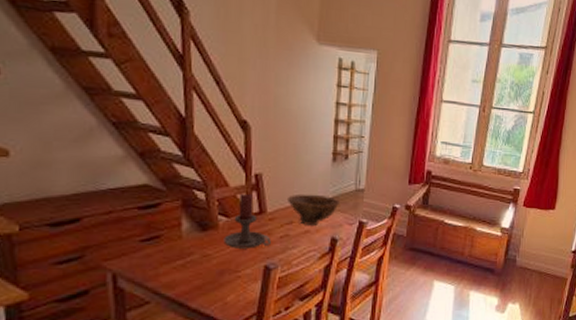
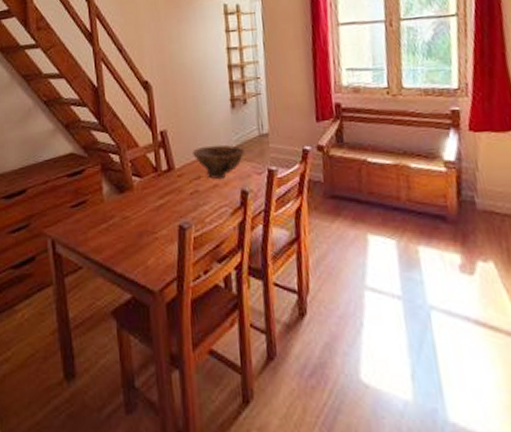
candle holder: present [223,193,271,249] -> none [139,151,182,209]

